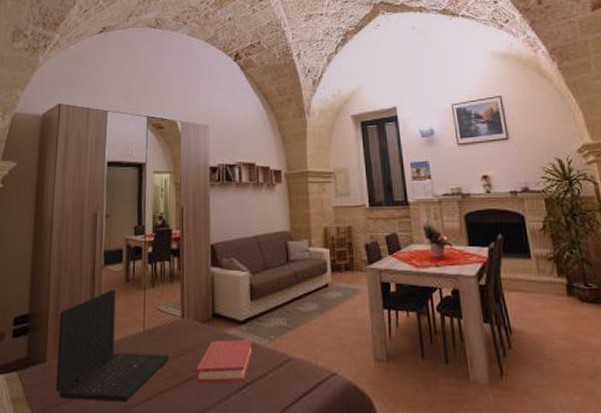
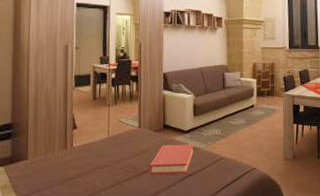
laptop: present [55,289,170,402] -> none [36,105,129,188]

